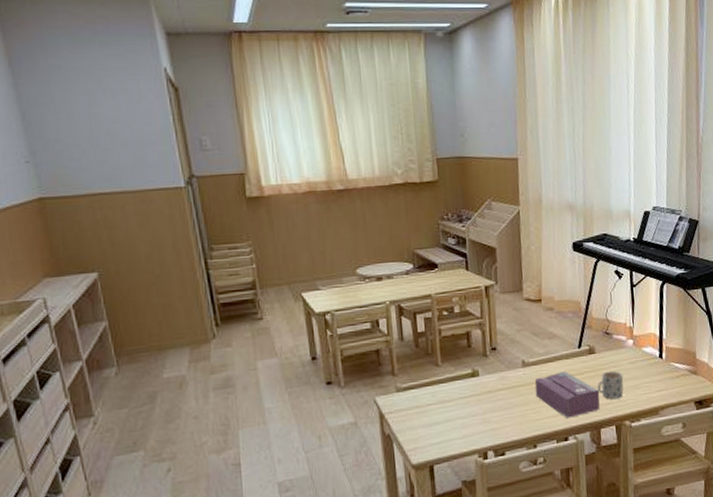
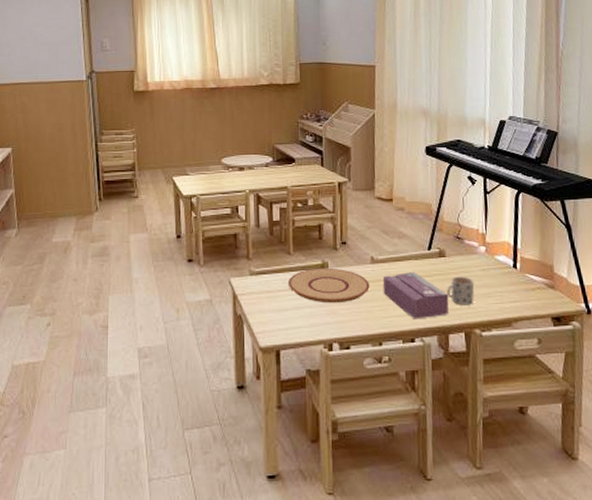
plate: none [437,375,522,412] -> present [287,267,370,304]

